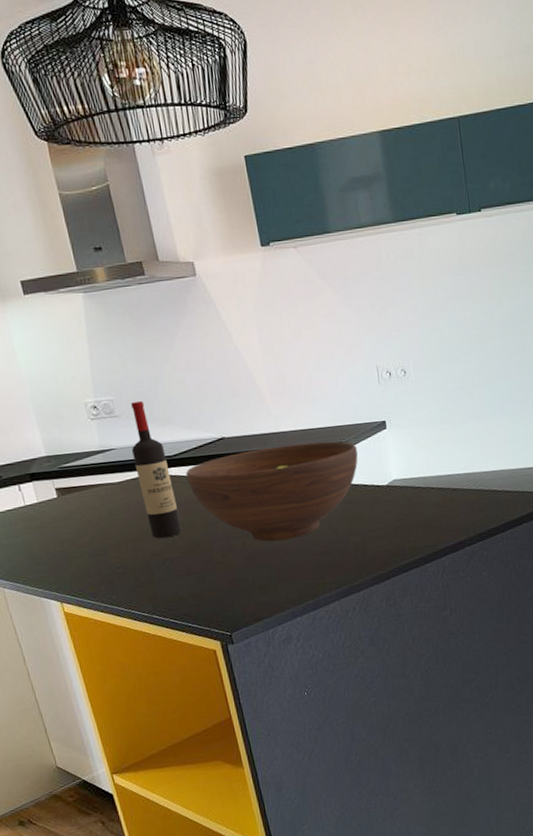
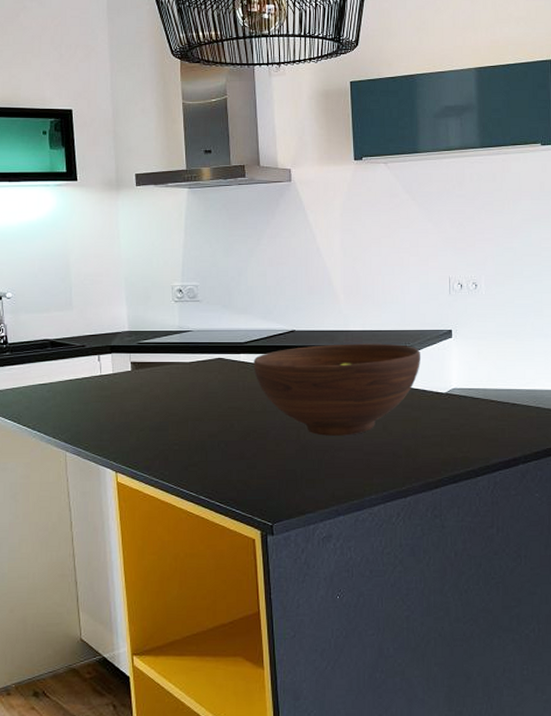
wine bottle: present [131,400,182,539] -> none [206,288,241,421]

